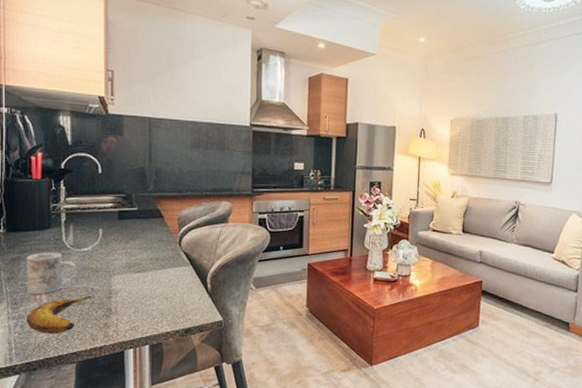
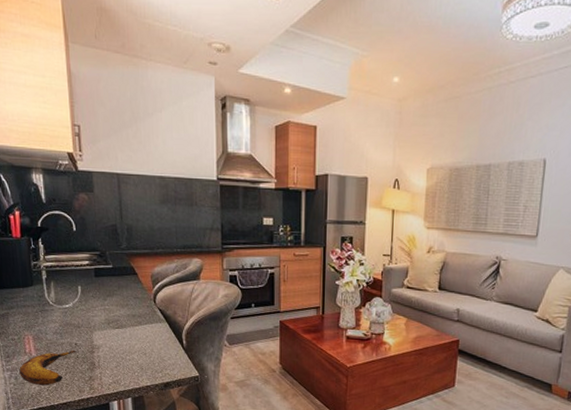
mug: present [26,252,77,295] -> none [14,308,61,349]

